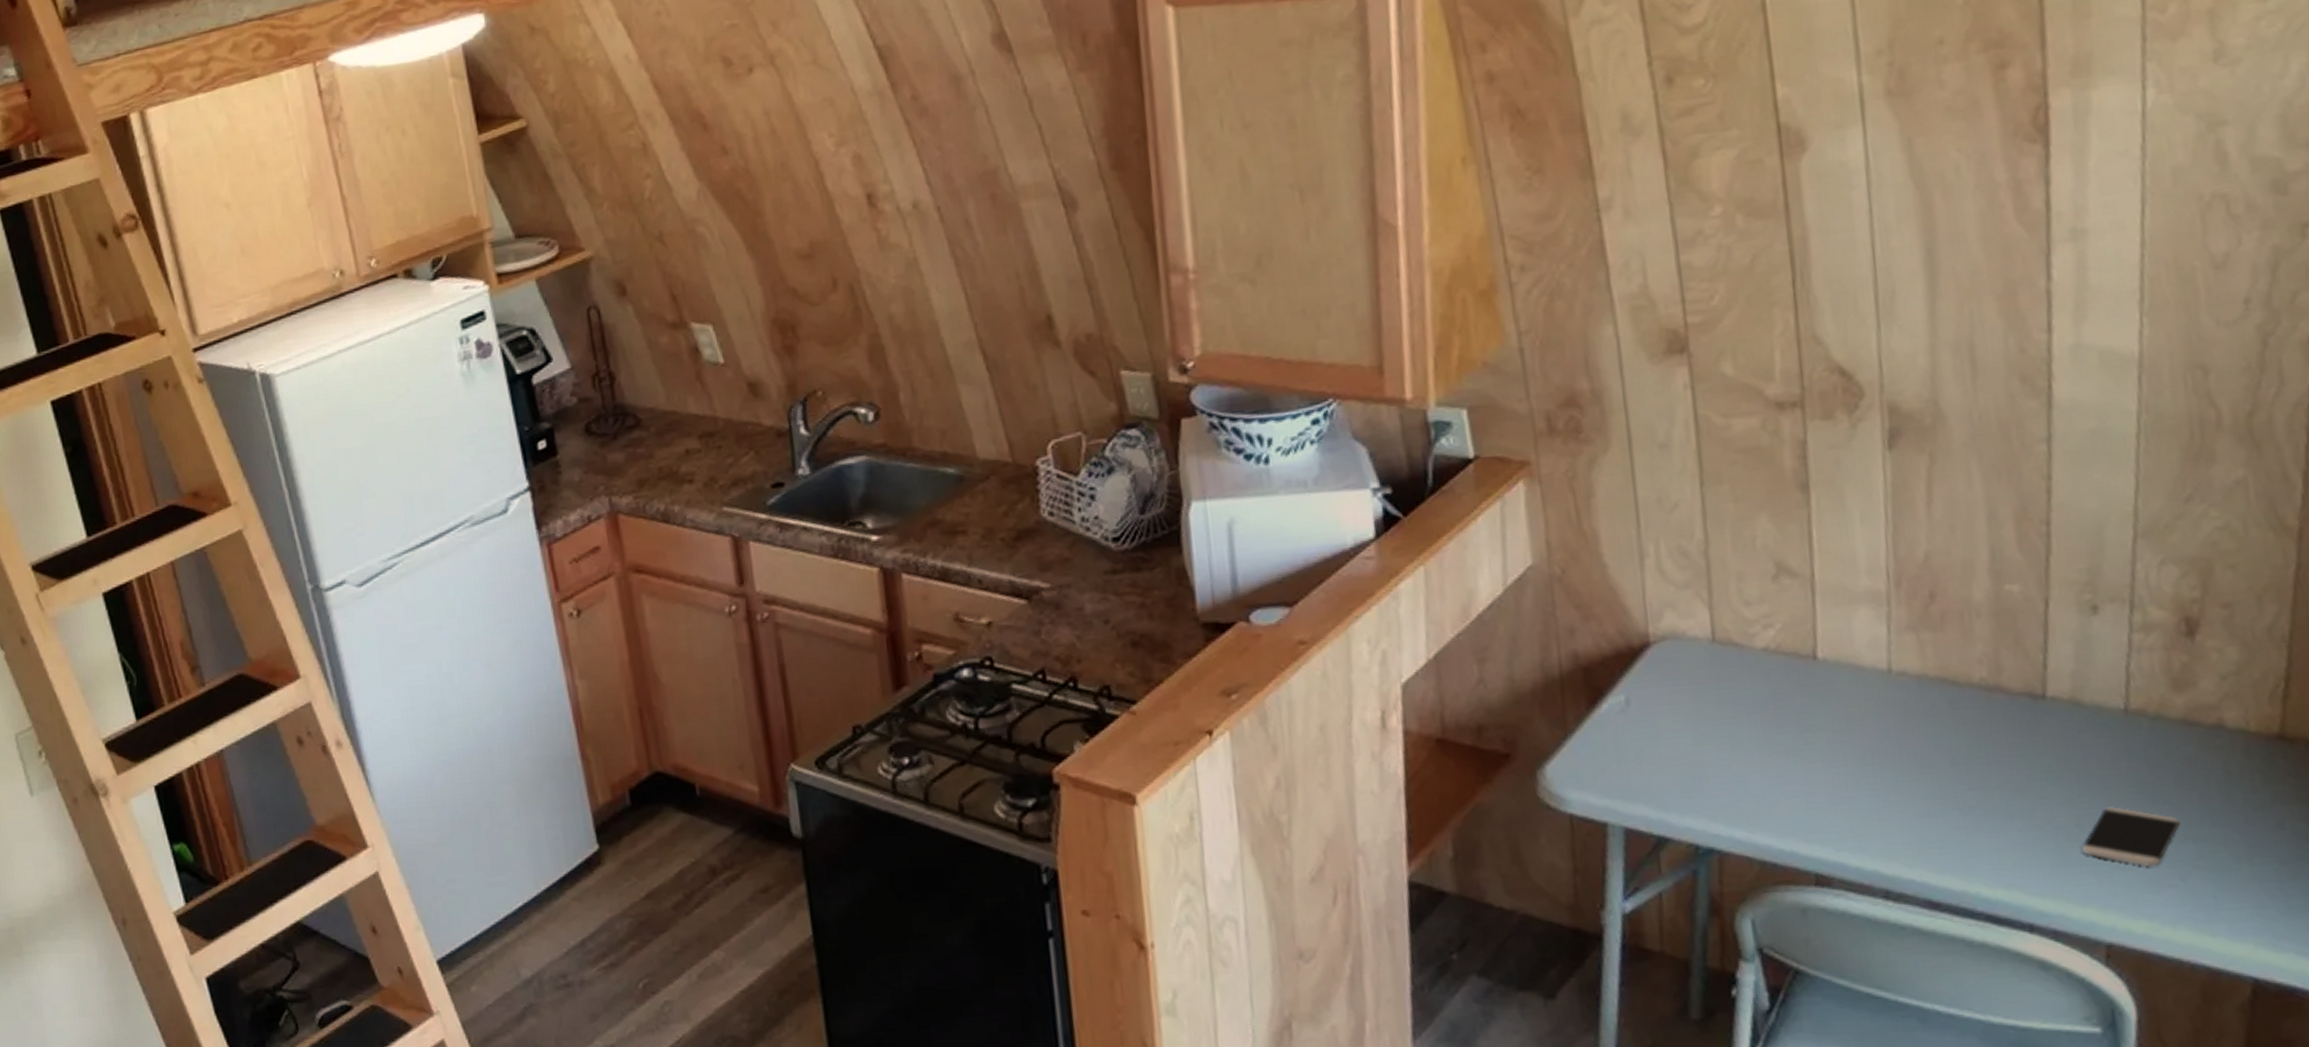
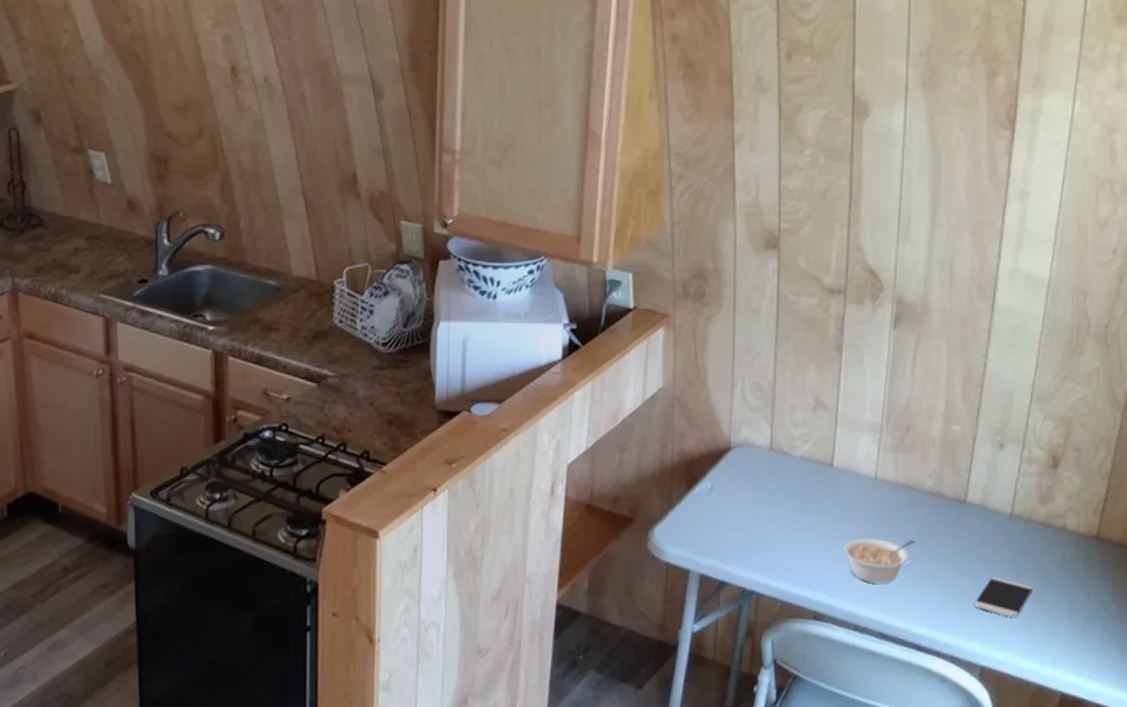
legume: none [1850,759,1968,828] -> present [843,538,915,584]

